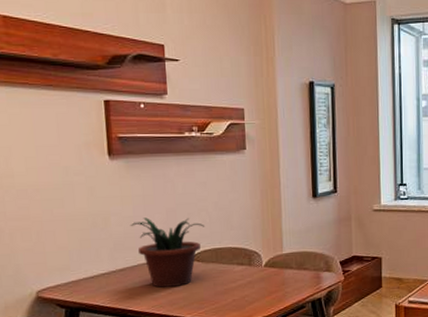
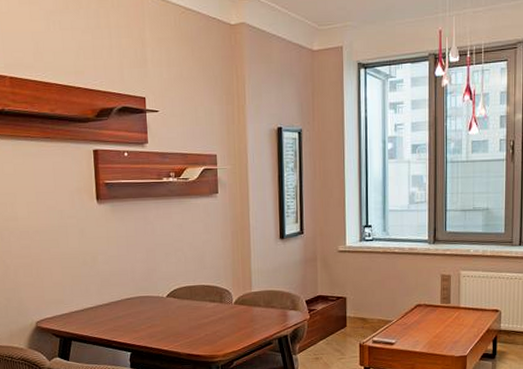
potted plant: present [130,217,204,288] -> none [115,257,180,321]

